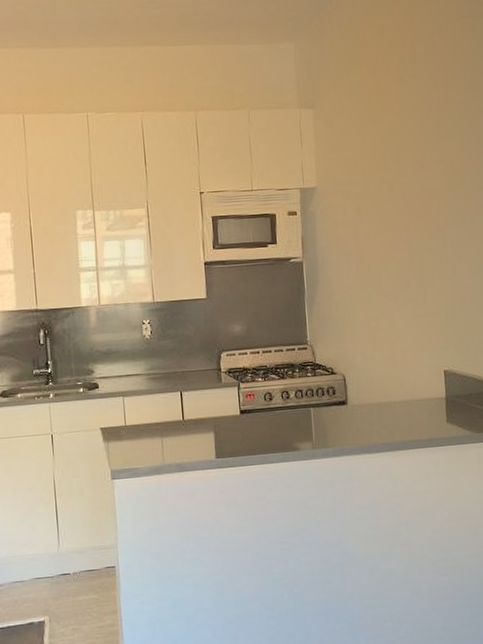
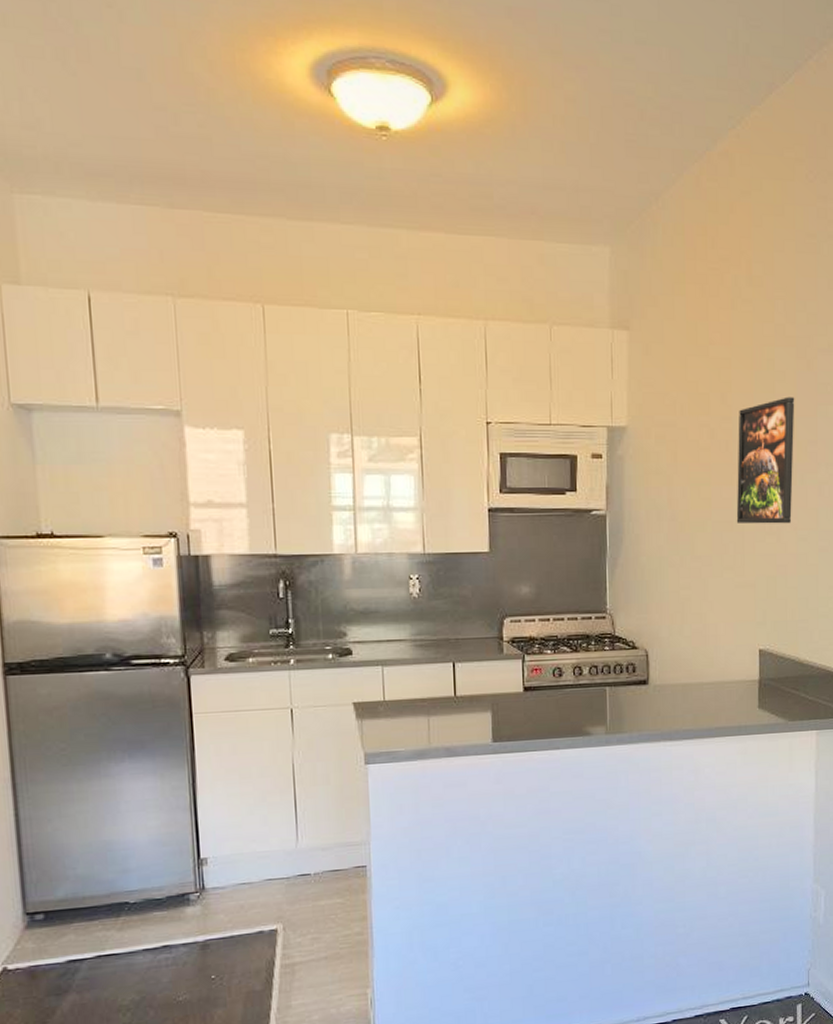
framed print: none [412,151,466,262] -> present [736,396,795,524]

